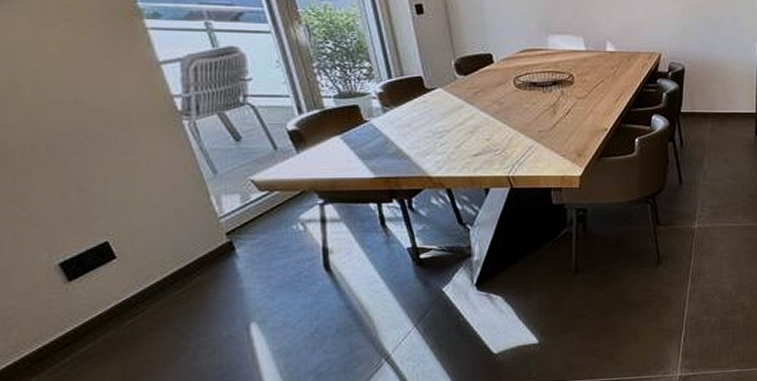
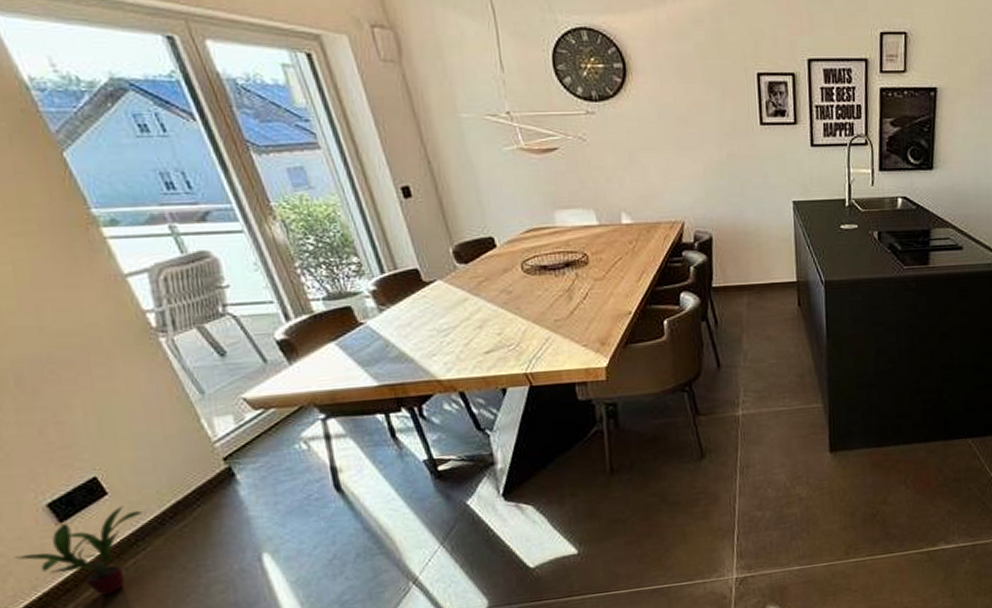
potted plant: none [21,269,147,352] -> present [14,505,144,596]

